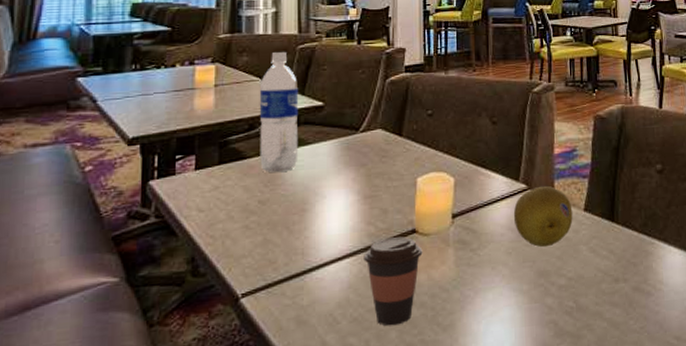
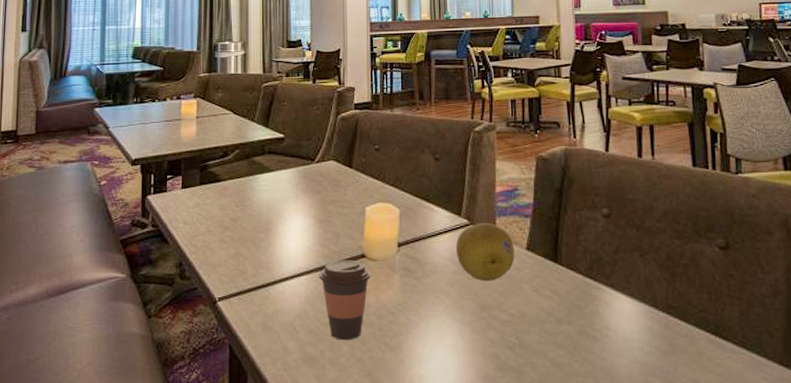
water bottle: present [259,52,299,172] -> none [231,90,264,194]

